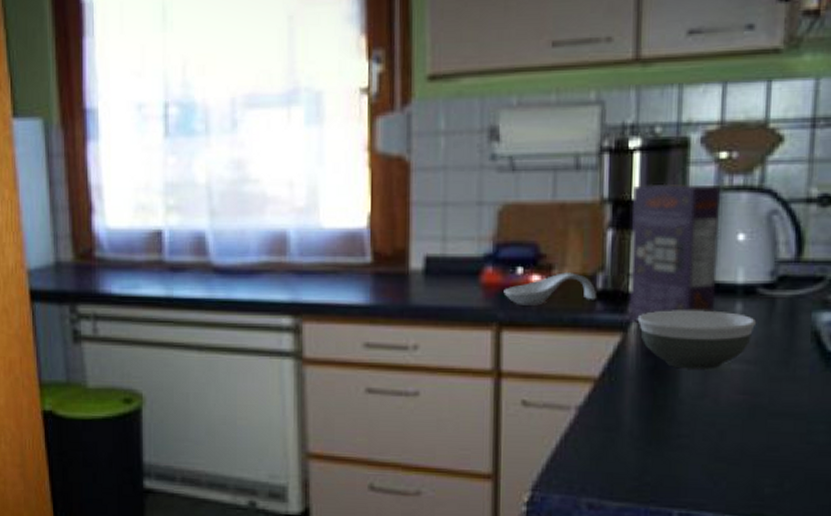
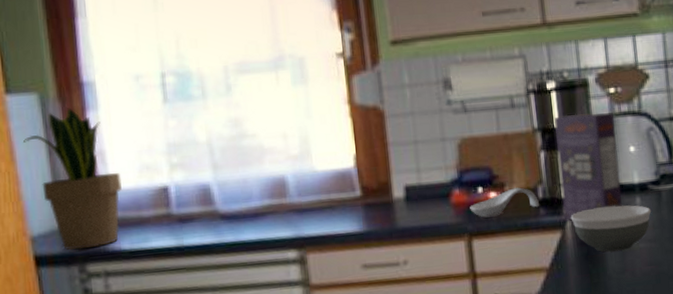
potted plant: none [27,136,116,288] -> present [24,108,122,250]

